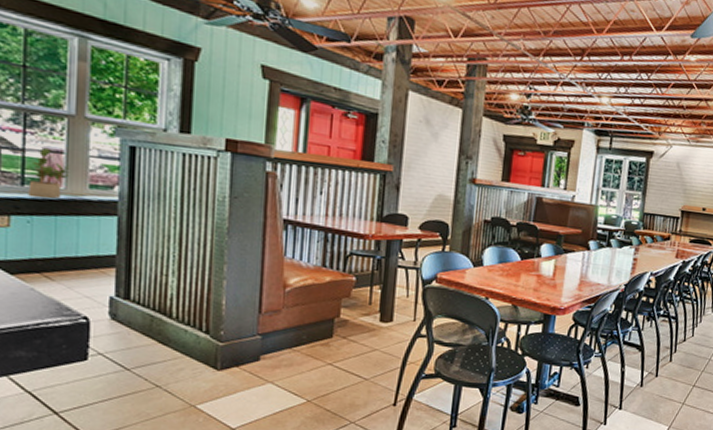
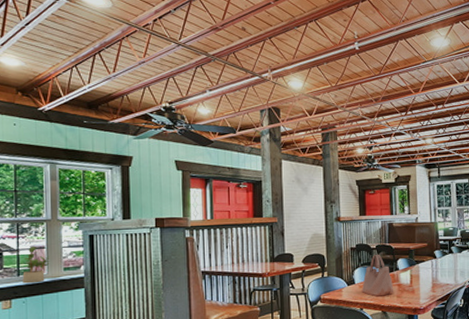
handbag: none [490,233,532,286] -> present [361,254,394,297]

